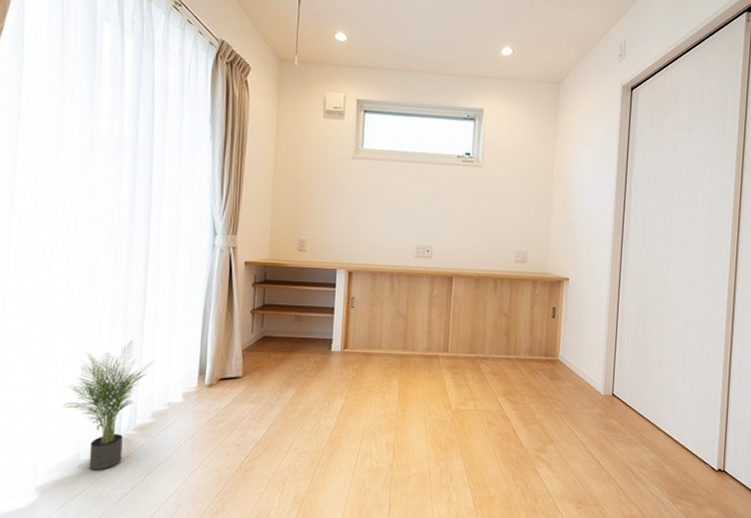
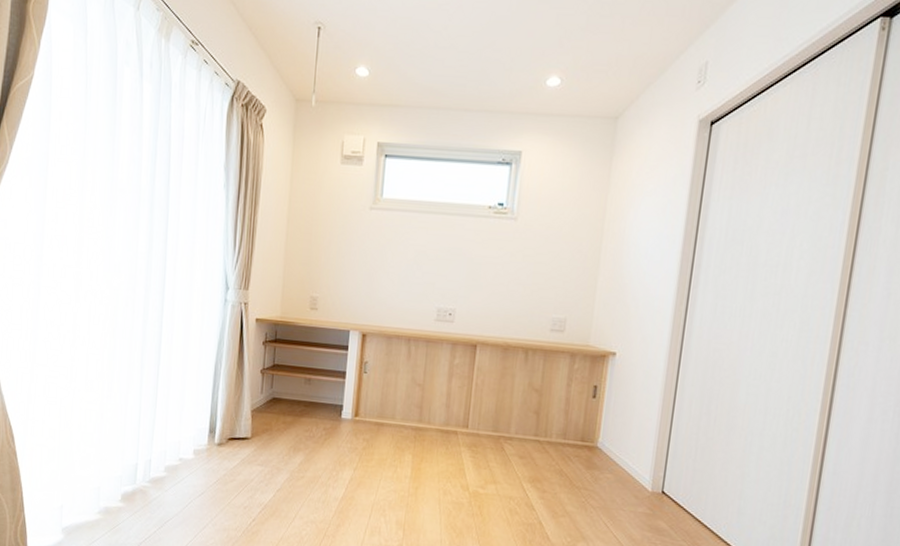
potted plant: present [61,339,155,471] -> none [84,392,168,519]

